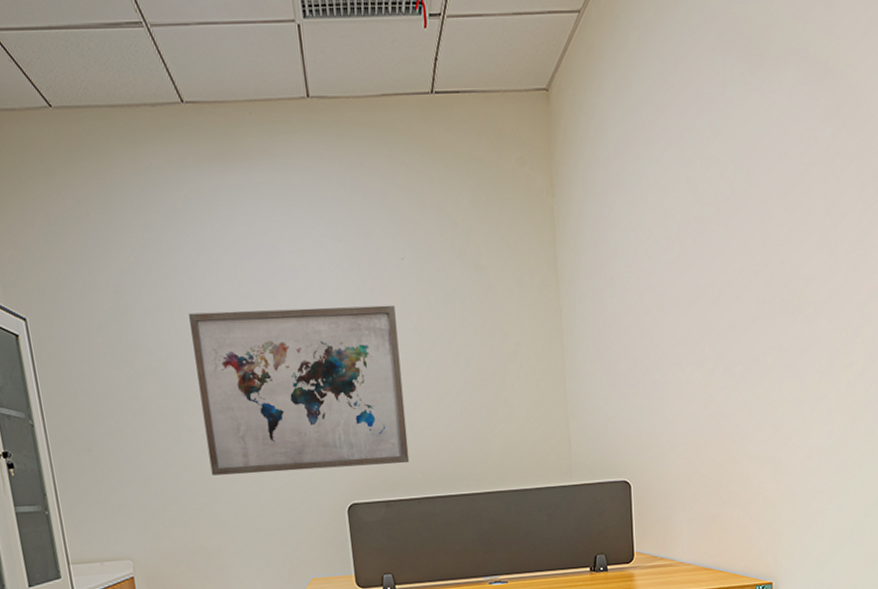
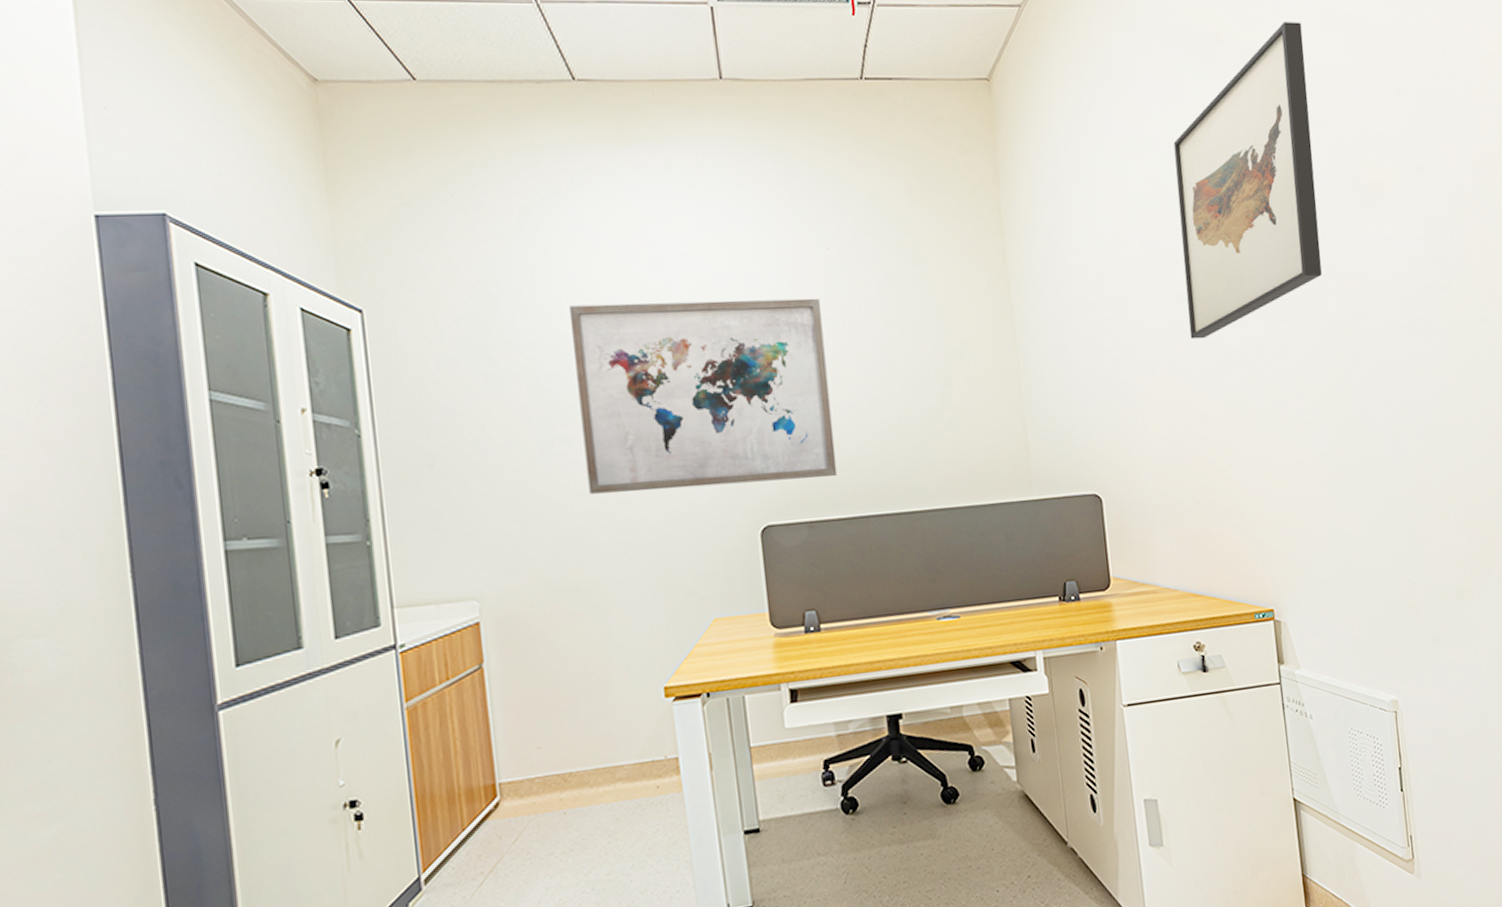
wall art: none [716,18,851,341] -> present [1173,22,1322,339]

